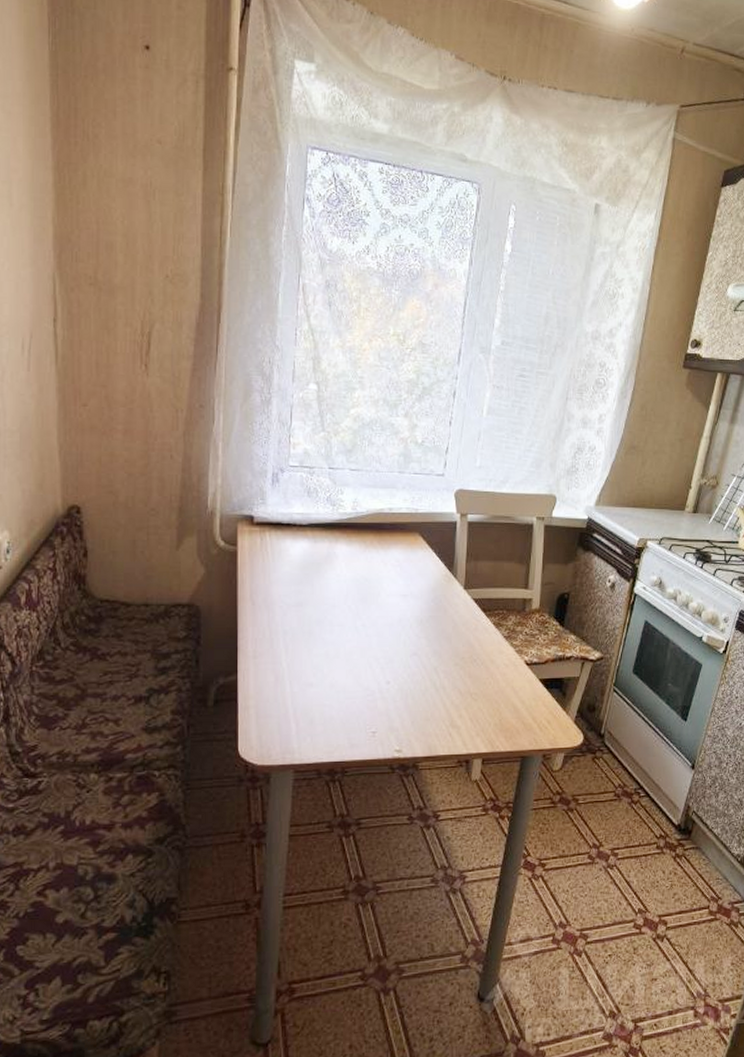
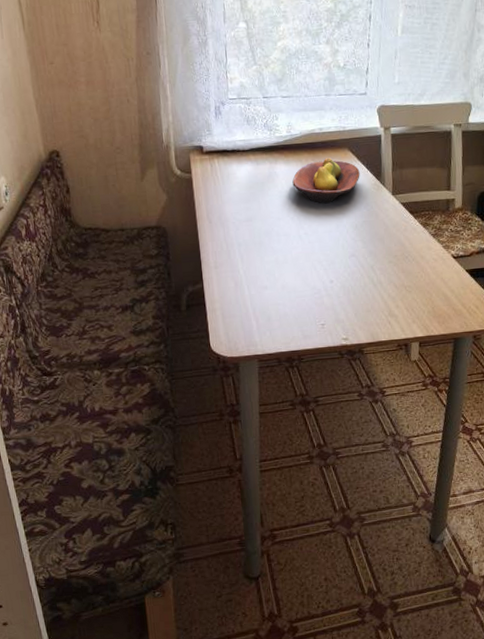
fruit bowl: none [353,542,430,593] -> present [292,158,360,204]

